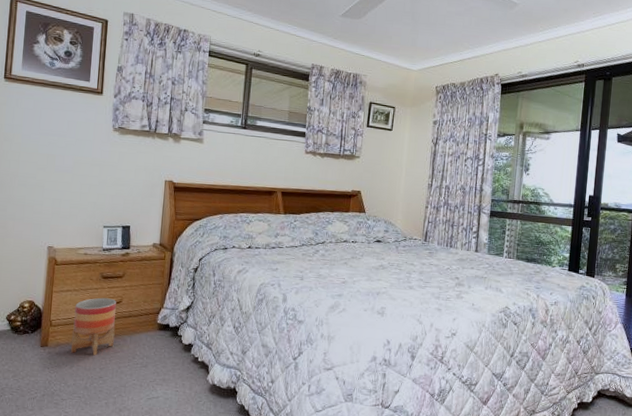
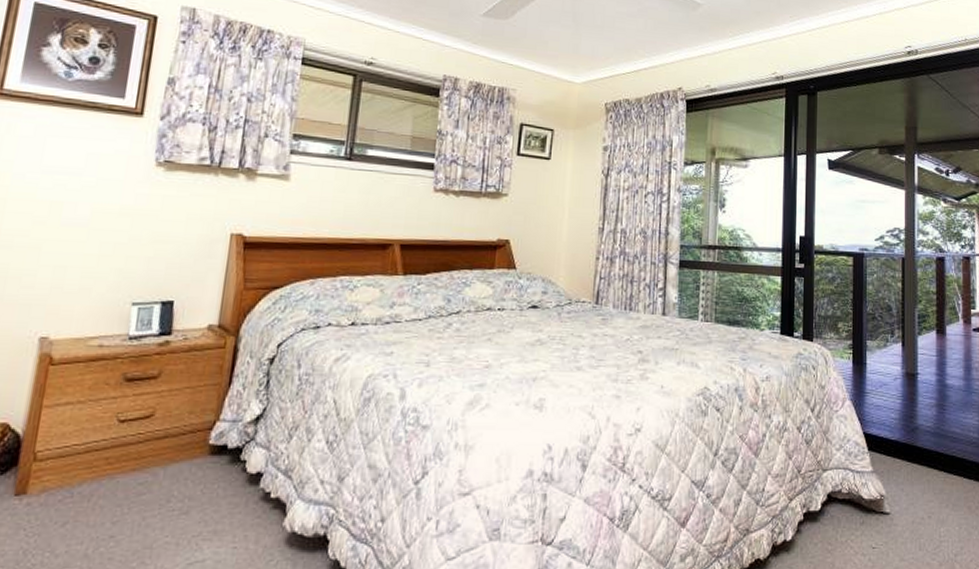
planter: present [70,297,116,356] -> none [64,411,145,503]

